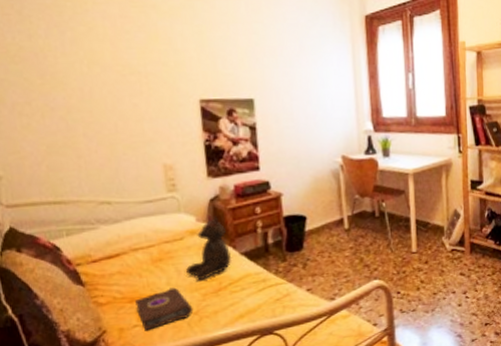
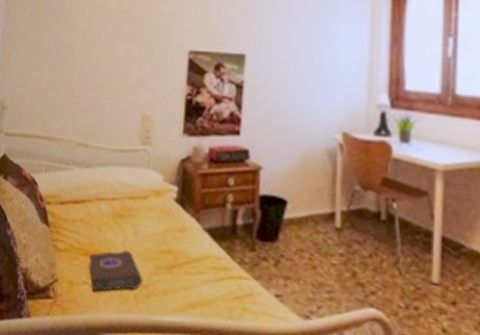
teddy bear: present [185,215,232,281] -> none [142,176,194,250]

